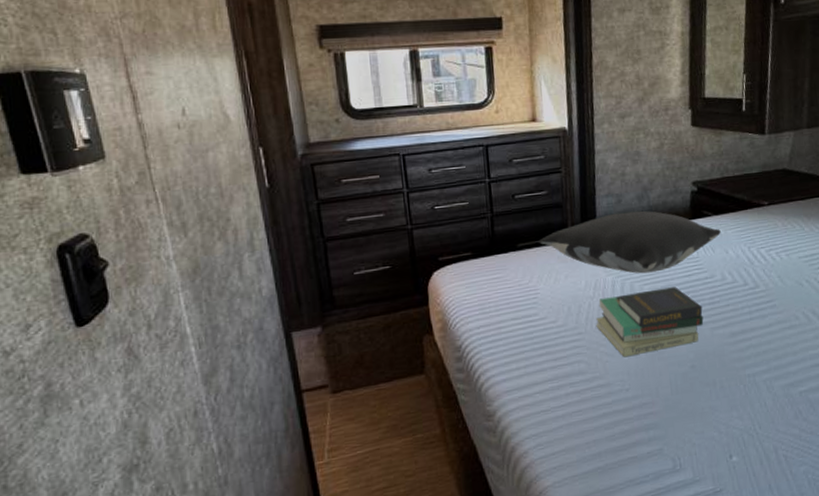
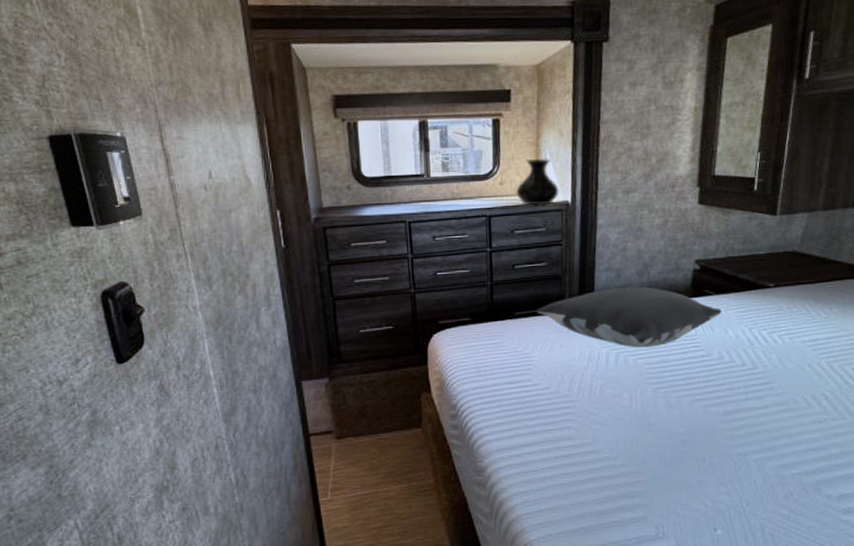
vase: none [512,85,556,134] -> present [516,158,559,206]
books: present [596,287,704,358] -> none [588,363,697,427]

